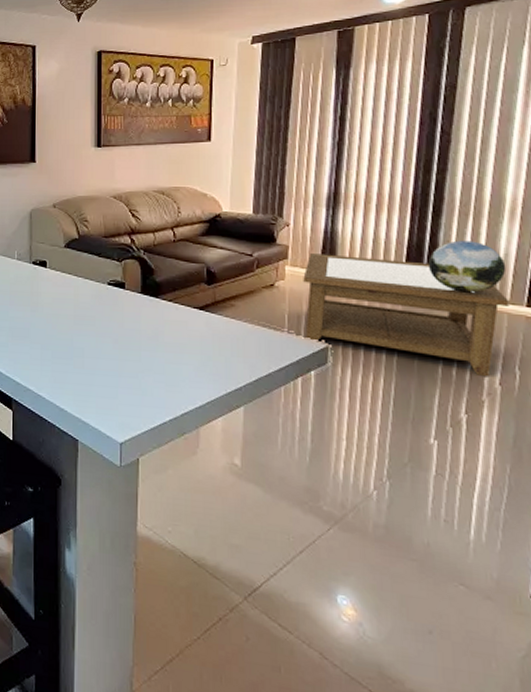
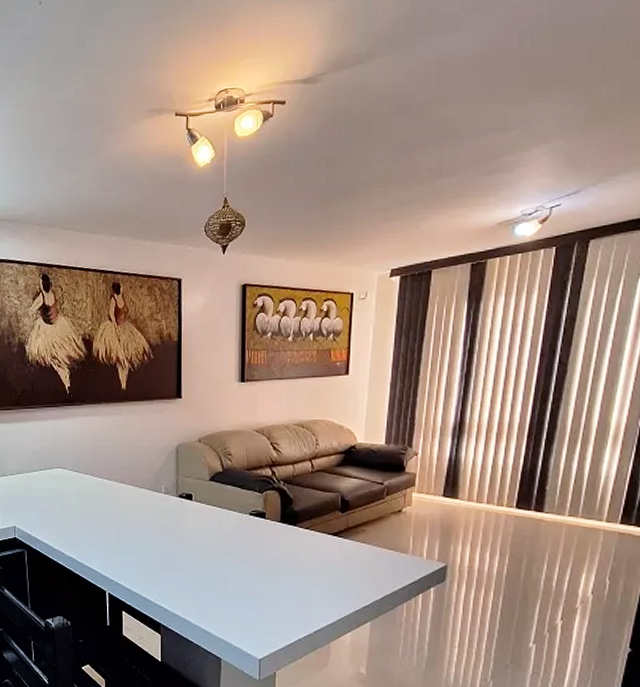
coffee table: present [303,253,509,377] -> none [427,480,606,588]
decorative sphere: present [427,240,507,293] -> none [538,465,606,513]

